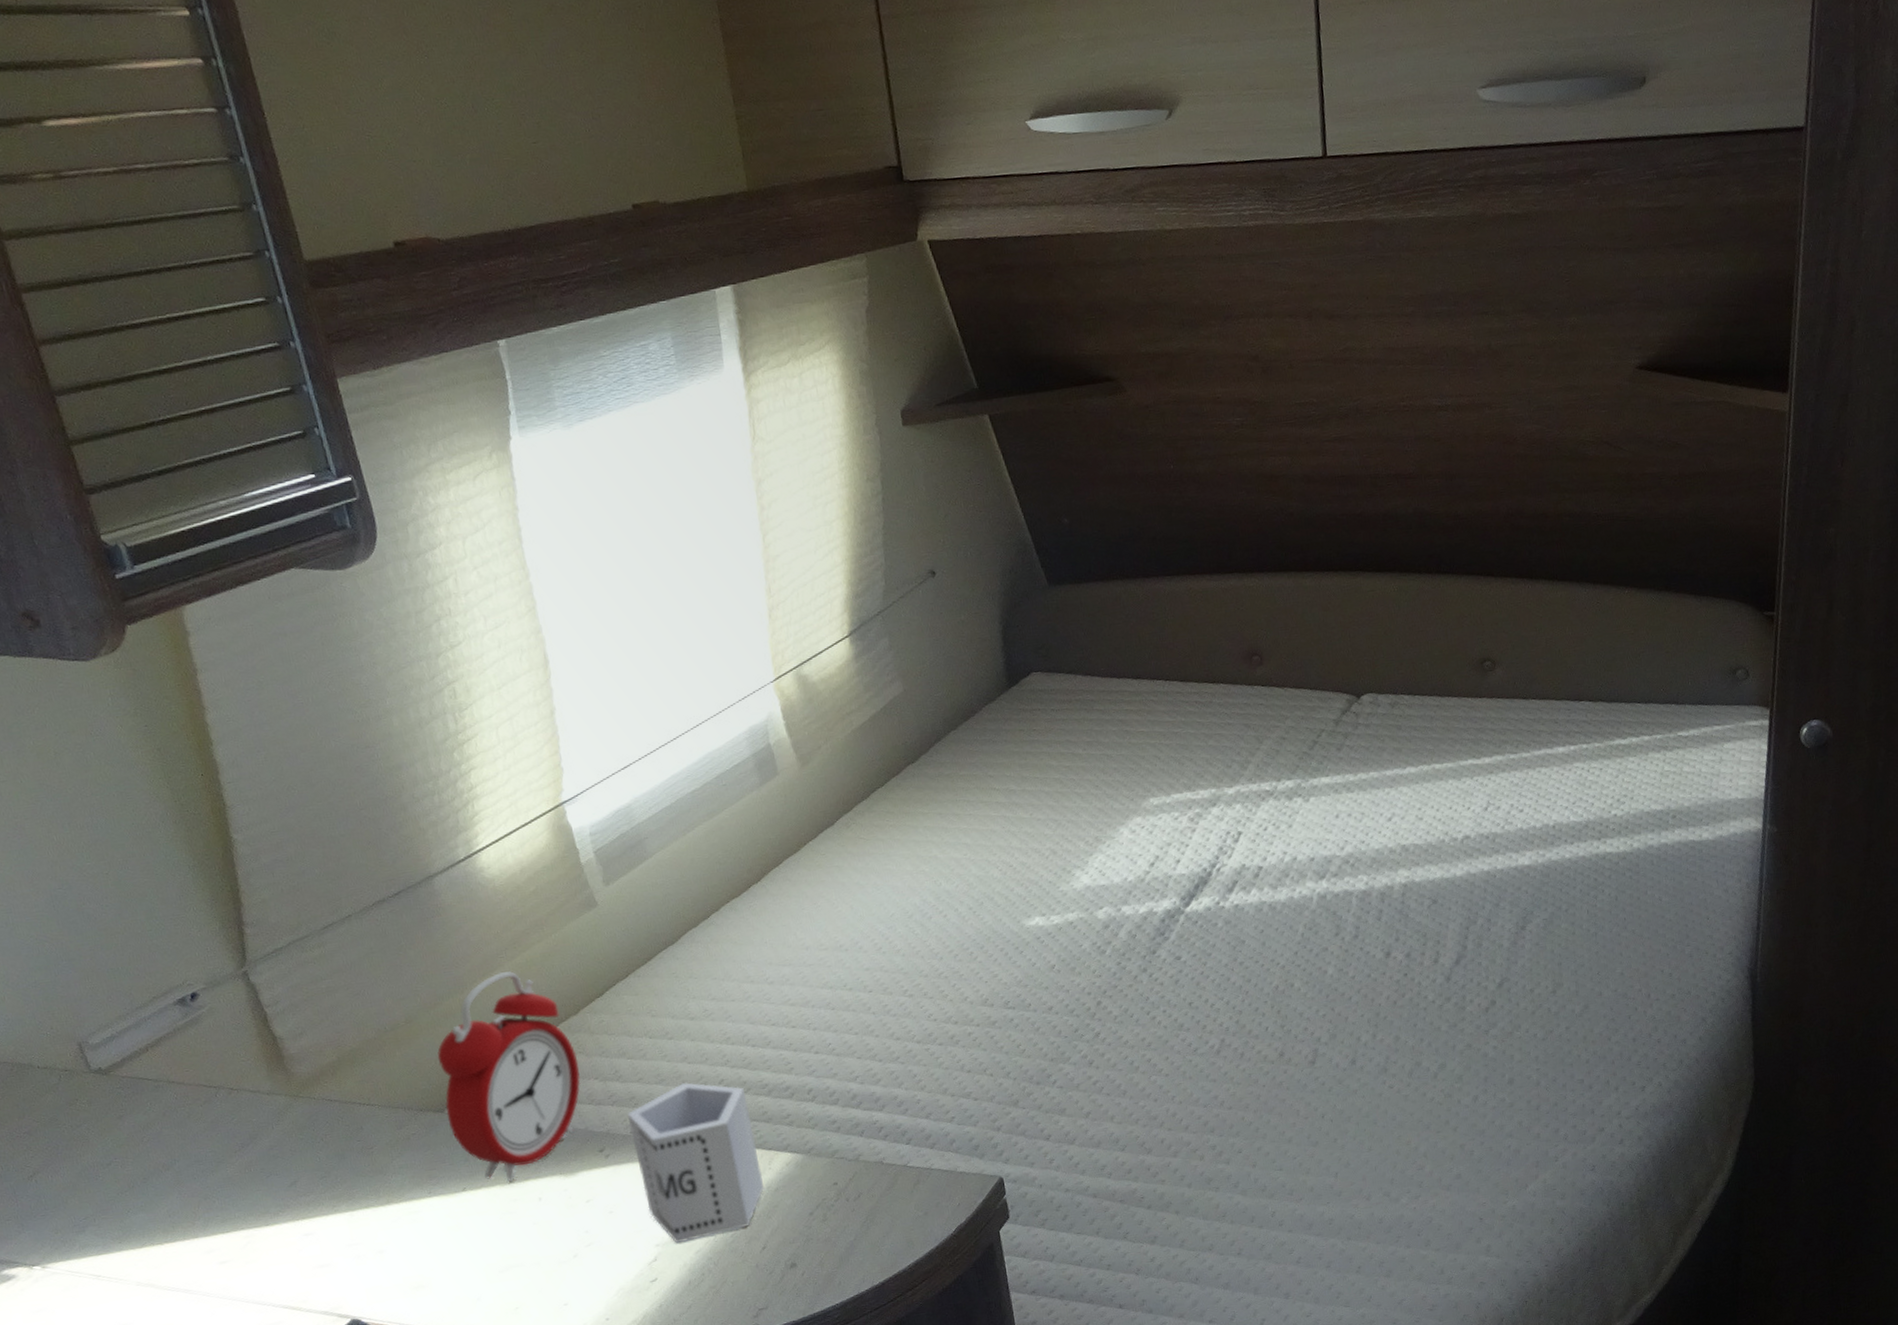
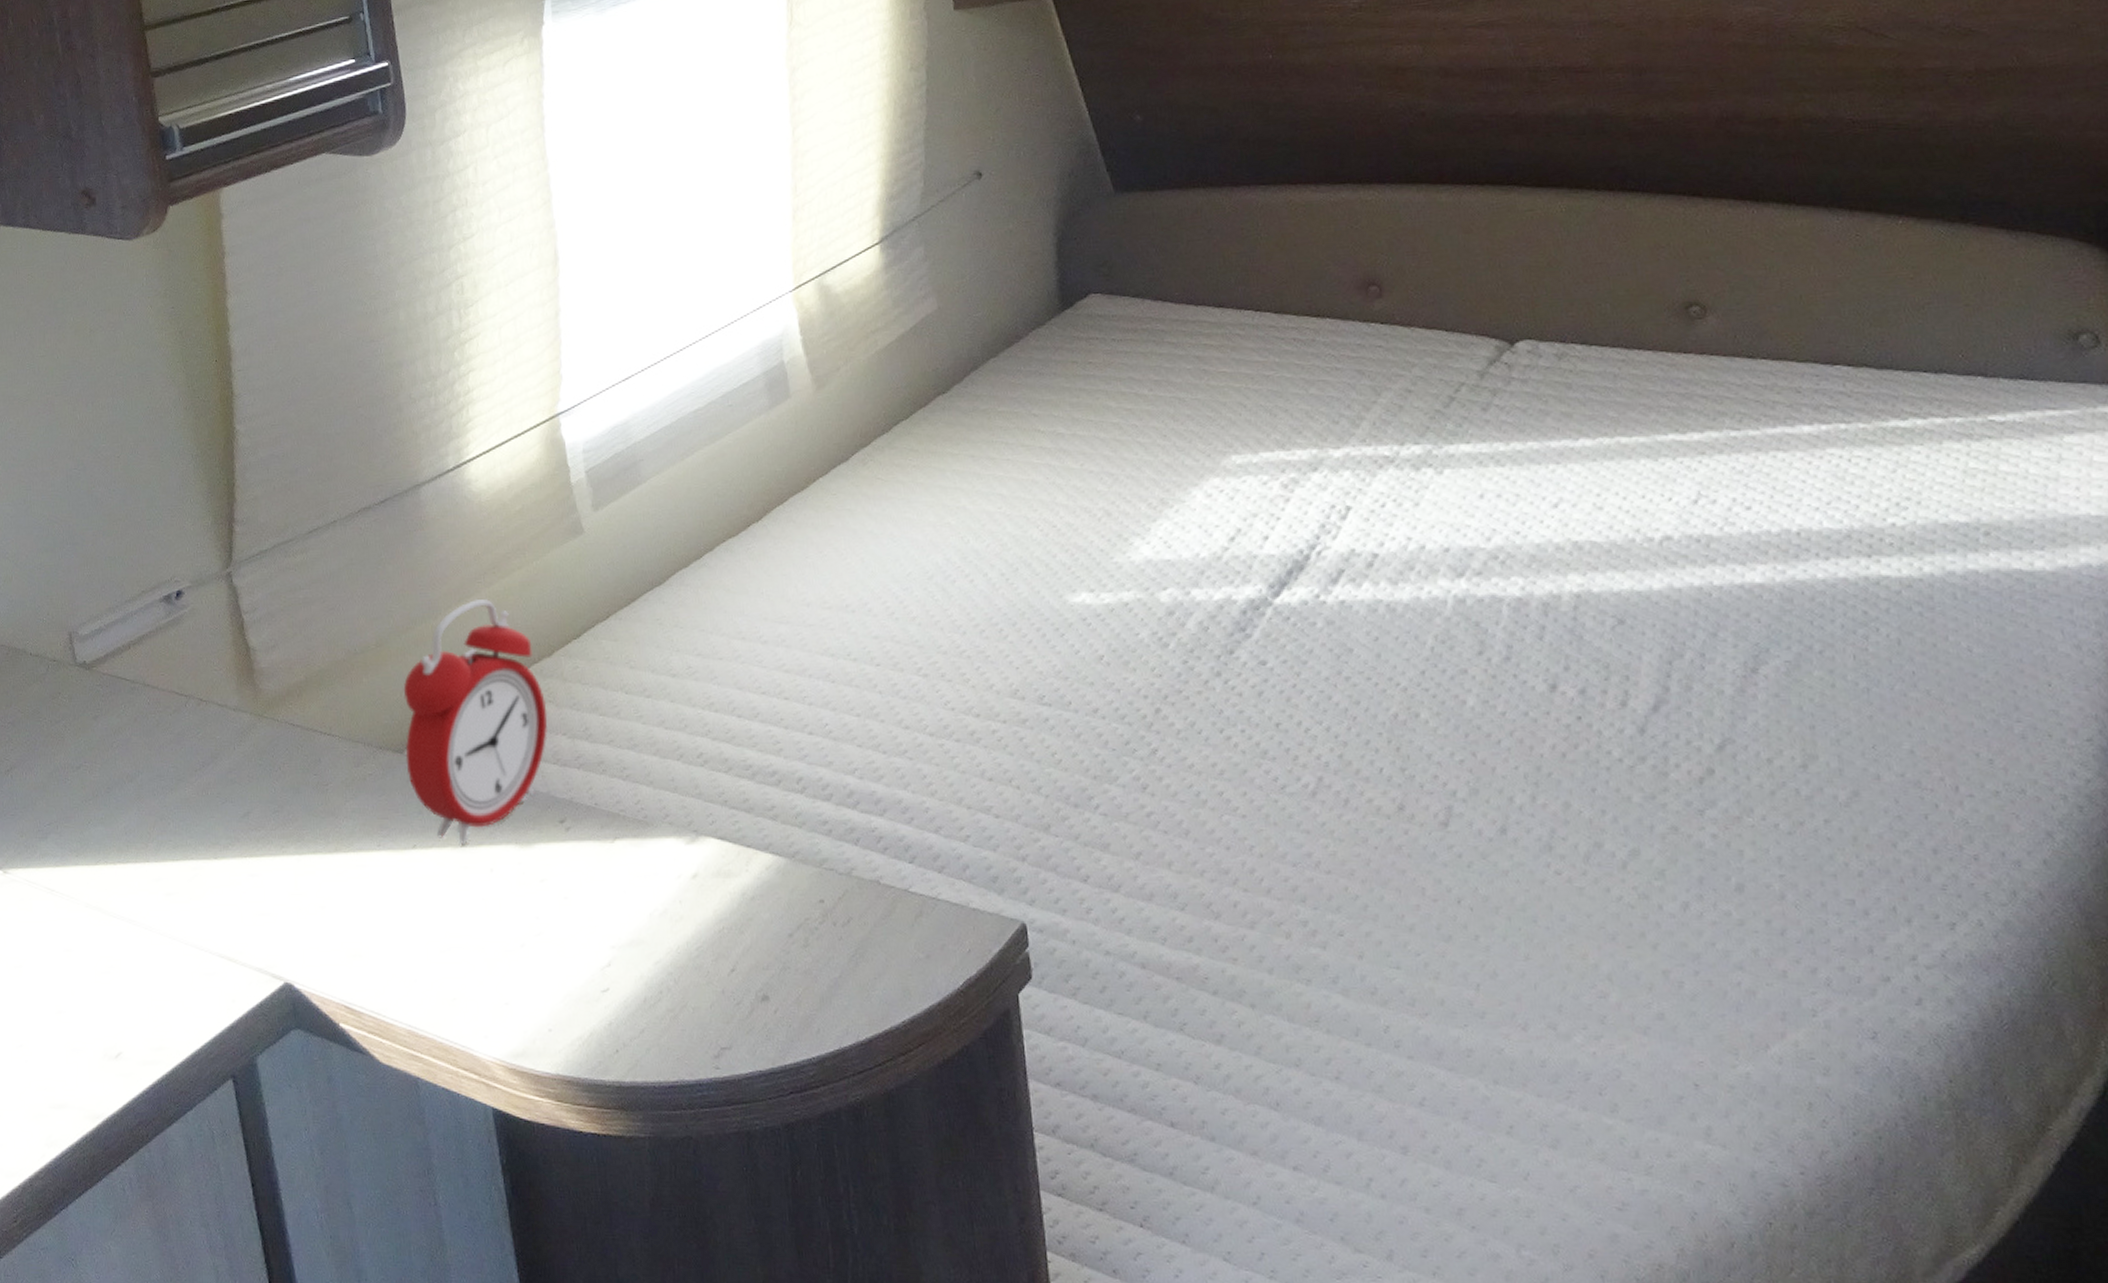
cup: present [626,1082,764,1244] -> none [593,750,738,949]

